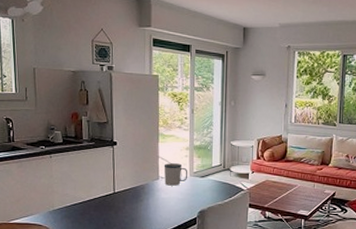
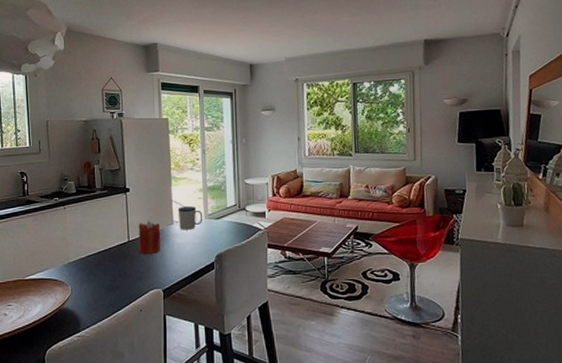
candle: none [123,174,146,206] -> present [138,220,161,254]

